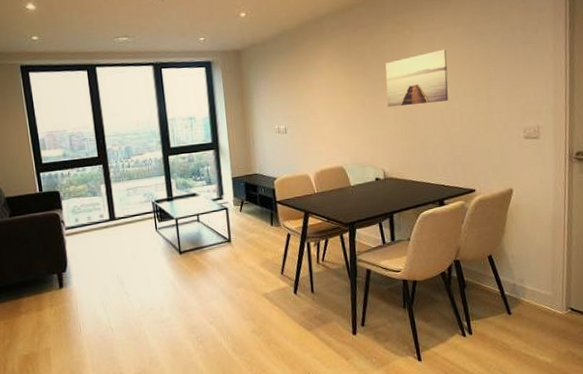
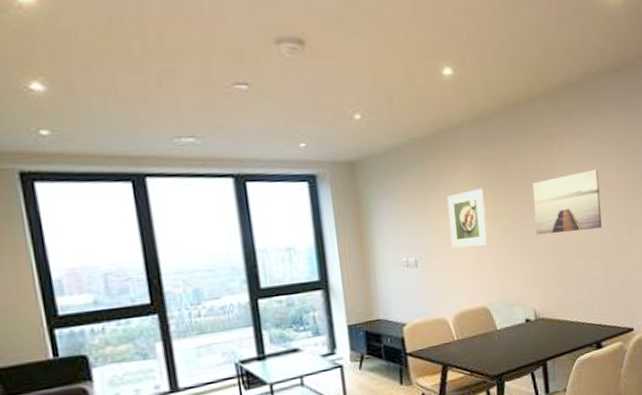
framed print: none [312,68,345,118] -> present [447,188,488,248]

